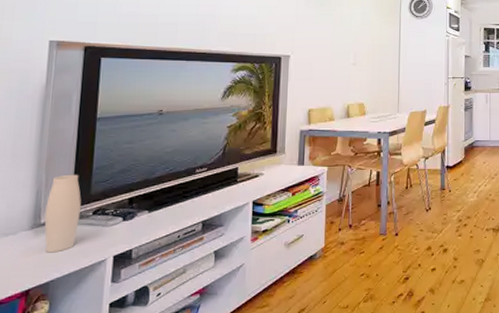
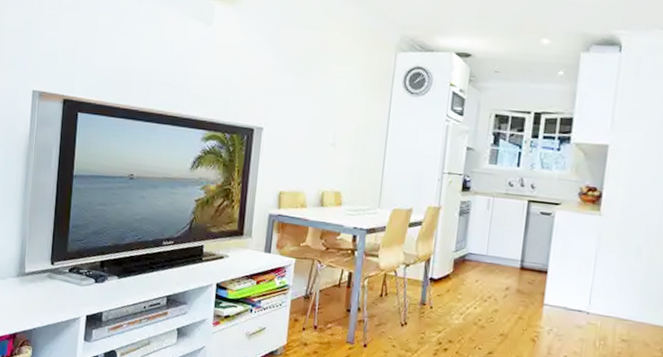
vase: present [44,174,82,253] -> none [28,228,59,304]

